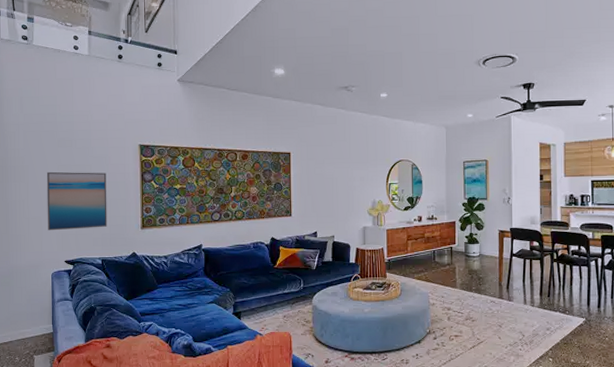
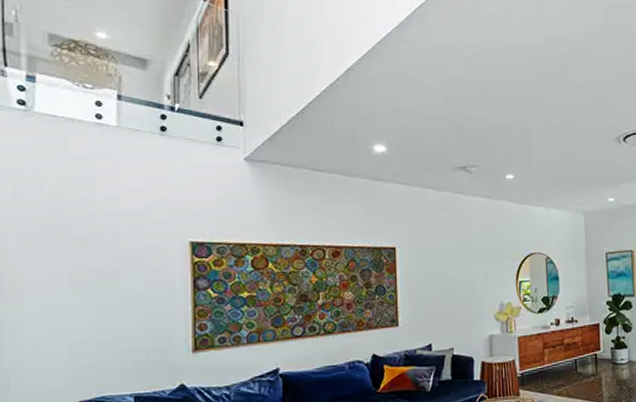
wall art: present [46,171,107,231] -> none [51,279,143,362]

